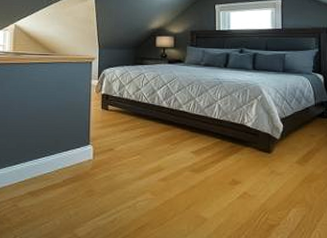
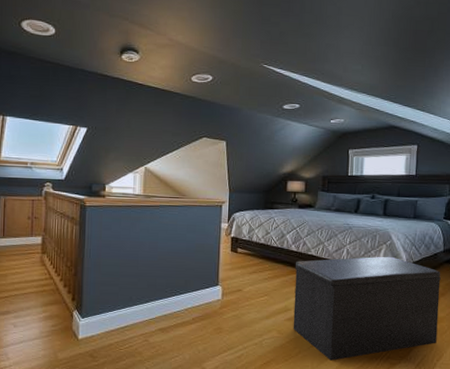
bench: none [167,111,315,223] -> present [293,256,441,361]

